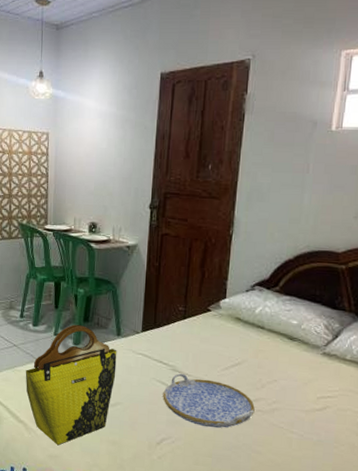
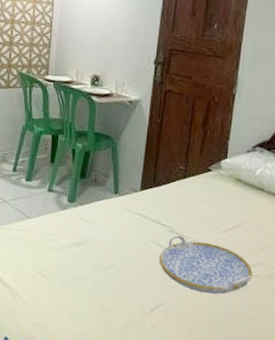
tote bag: present [25,324,117,445] -> none [13,180,114,311]

